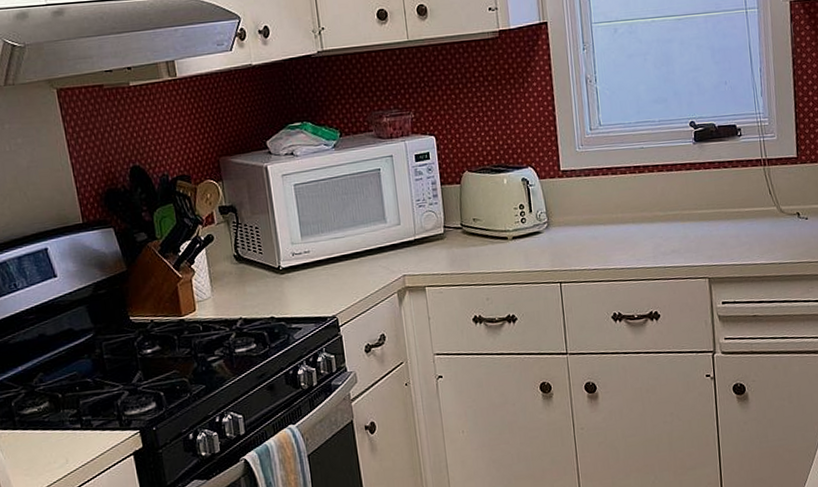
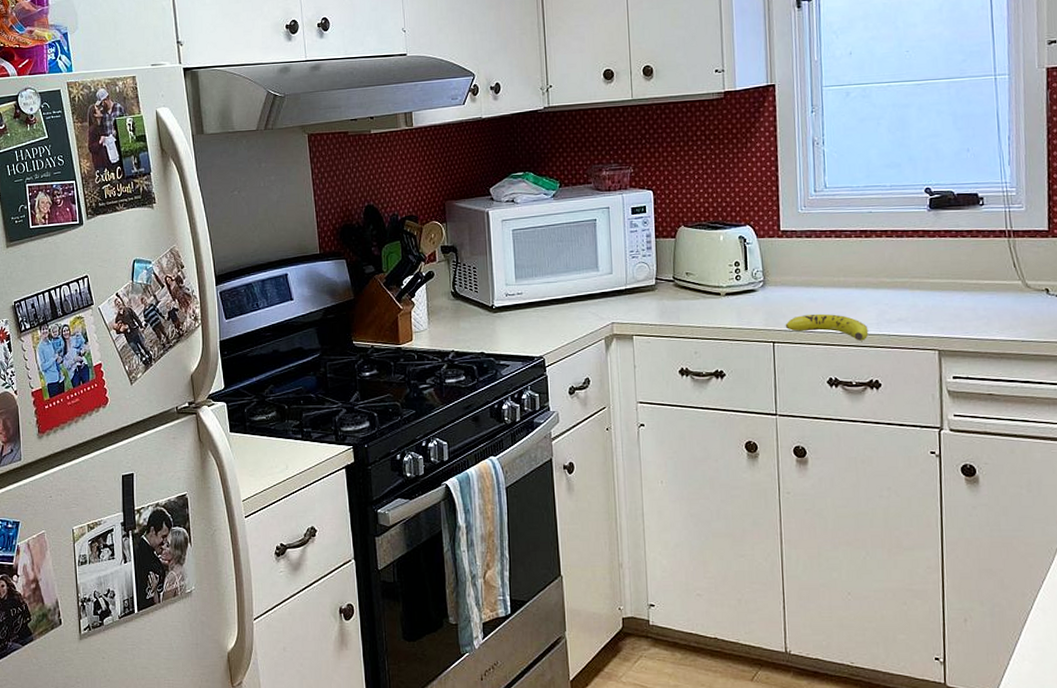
fruit: none [570,250,647,275] -> present [785,313,869,341]

